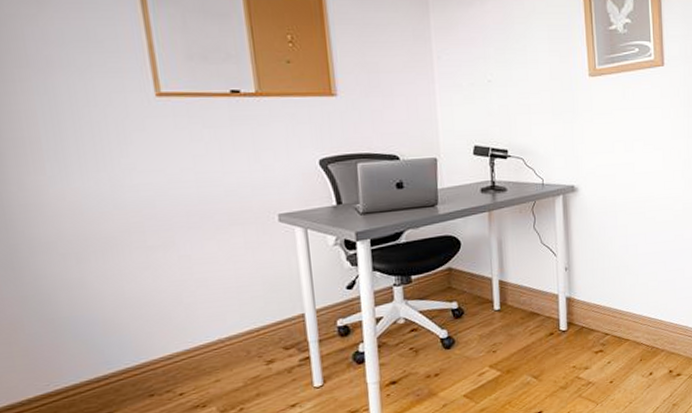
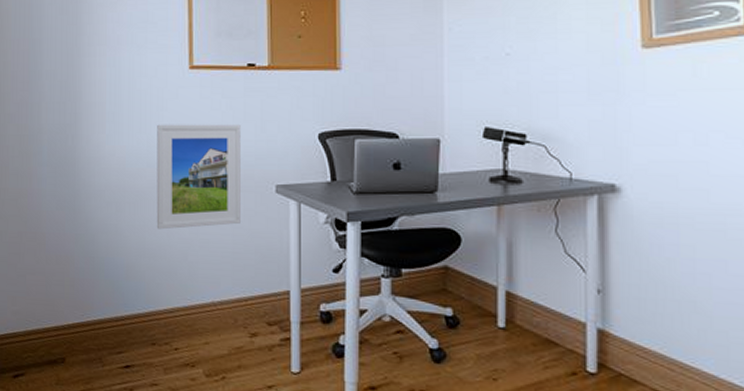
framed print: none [121,155,242,276] -> present [156,124,241,230]

